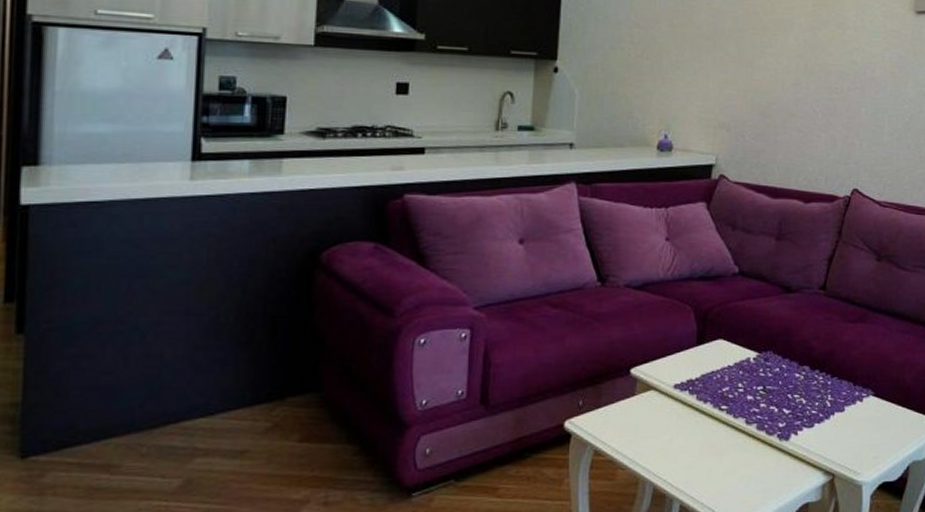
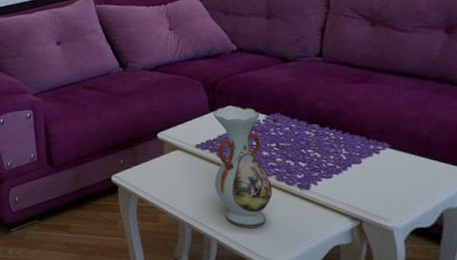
vase: none [688,340,751,485] -> present [213,106,273,227]

